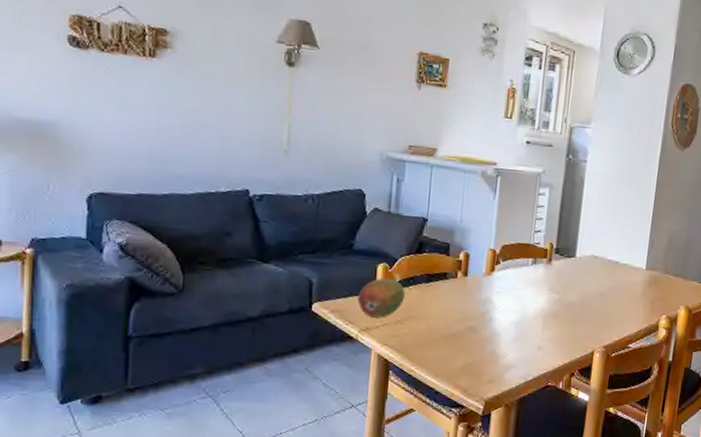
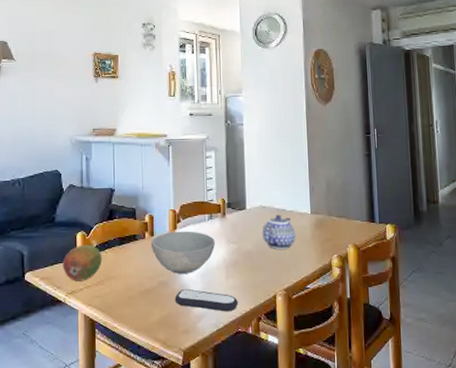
bowl: none [462,273,536,321] -> present [150,231,215,274]
remote control: none [482,336,552,365] -> present [175,288,238,312]
teapot: none [589,266,626,305] -> present [262,214,296,249]

